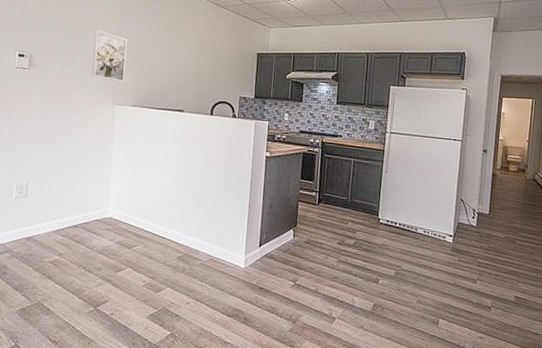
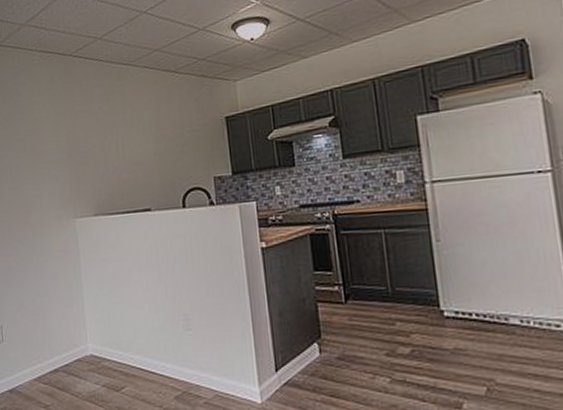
wall art: present [92,30,127,83] -> none [42,136,81,191]

